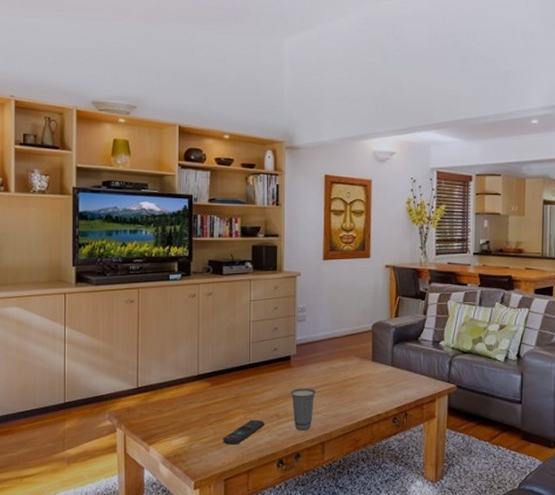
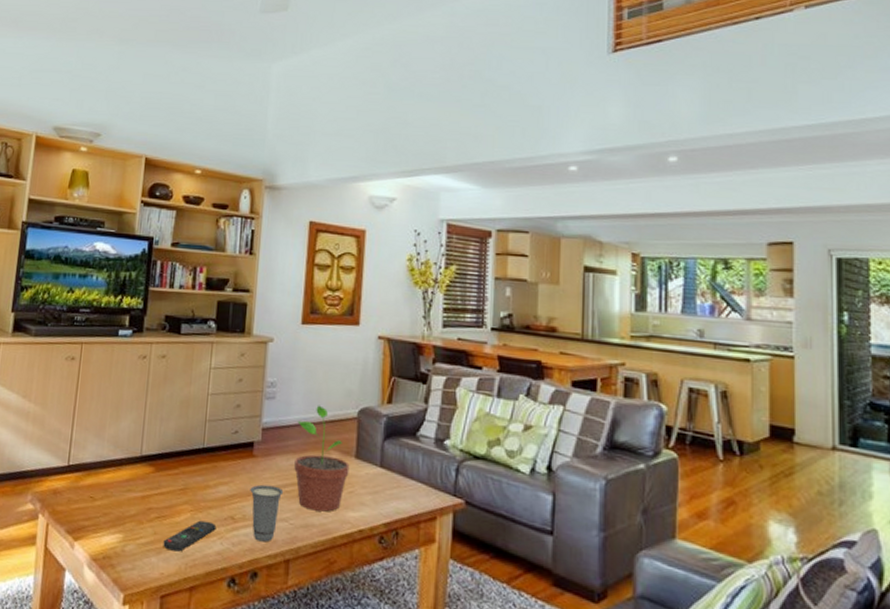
potted plant: none [324,323,368,404] -> present [294,405,350,512]

